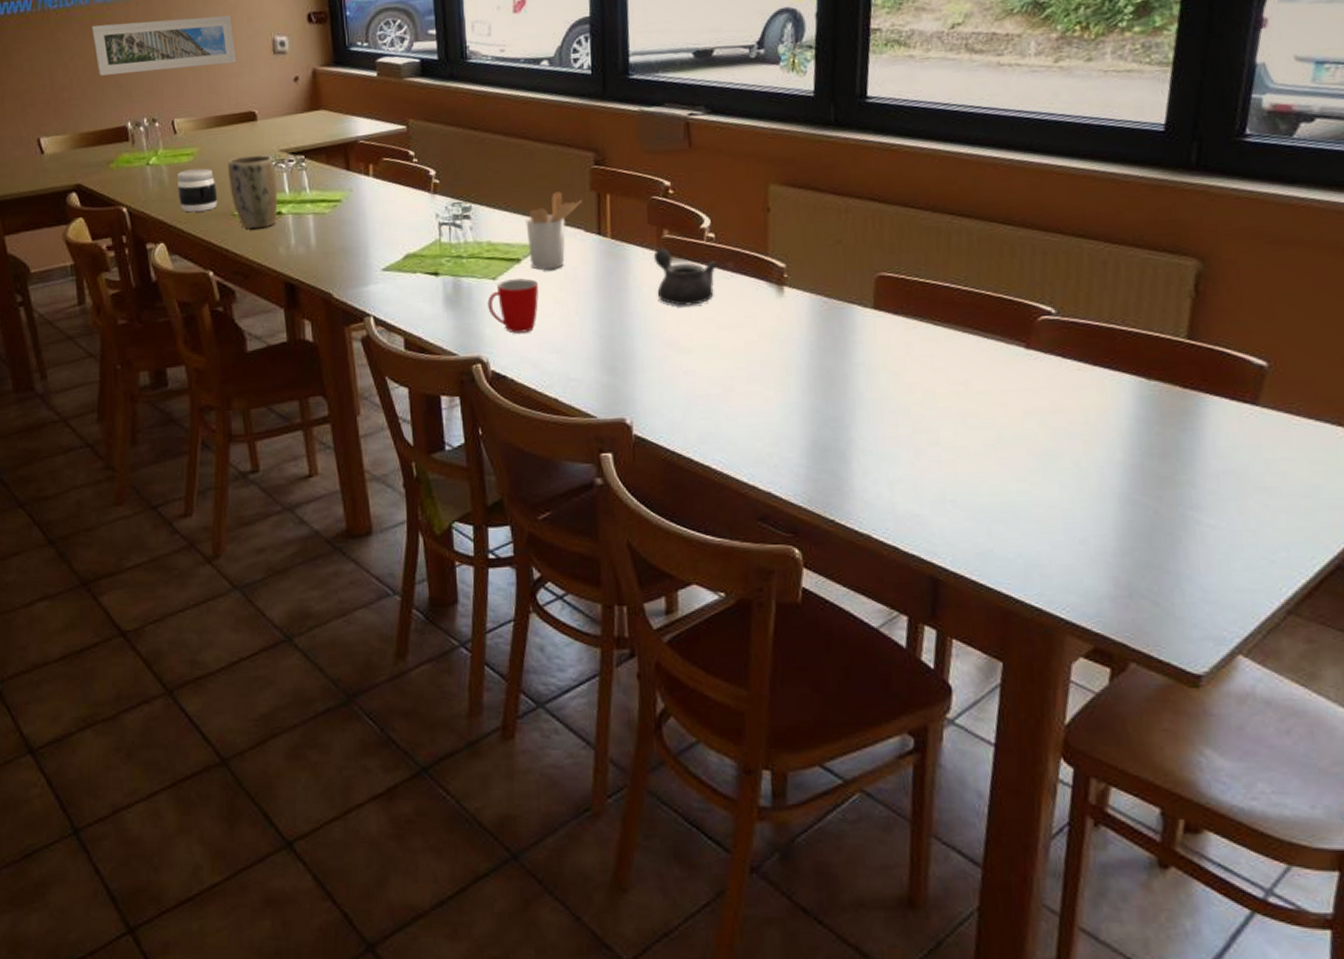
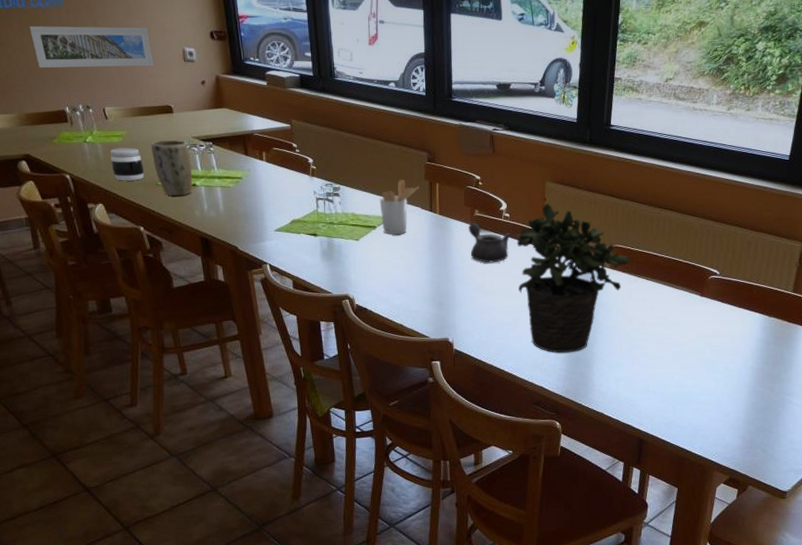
mug: present [487,278,539,334] -> none [353,240,389,279]
potted plant: none [726,215,907,441] -> present [516,203,631,353]

